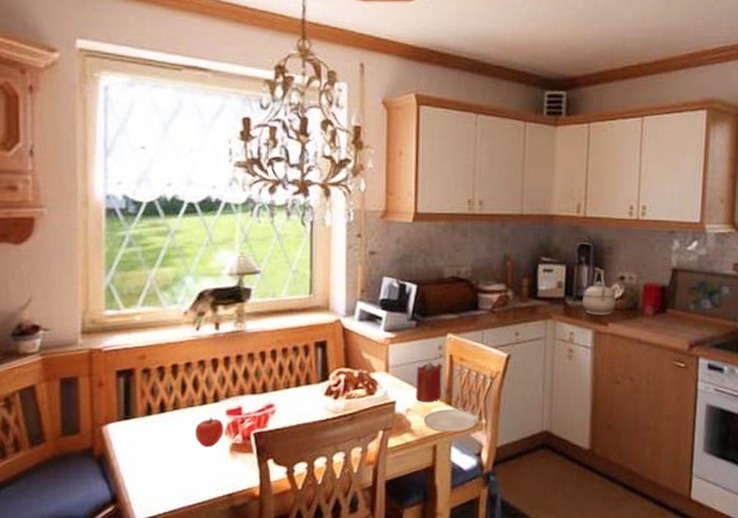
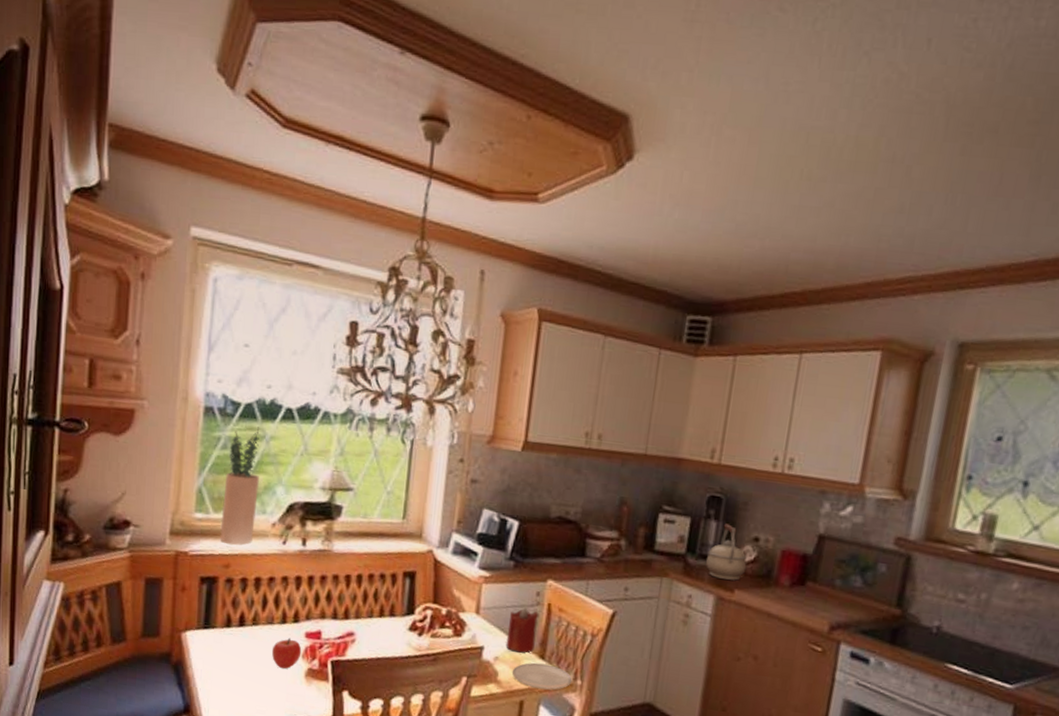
vase: none [132,223,167,337] -> present [220,427,261,547]

